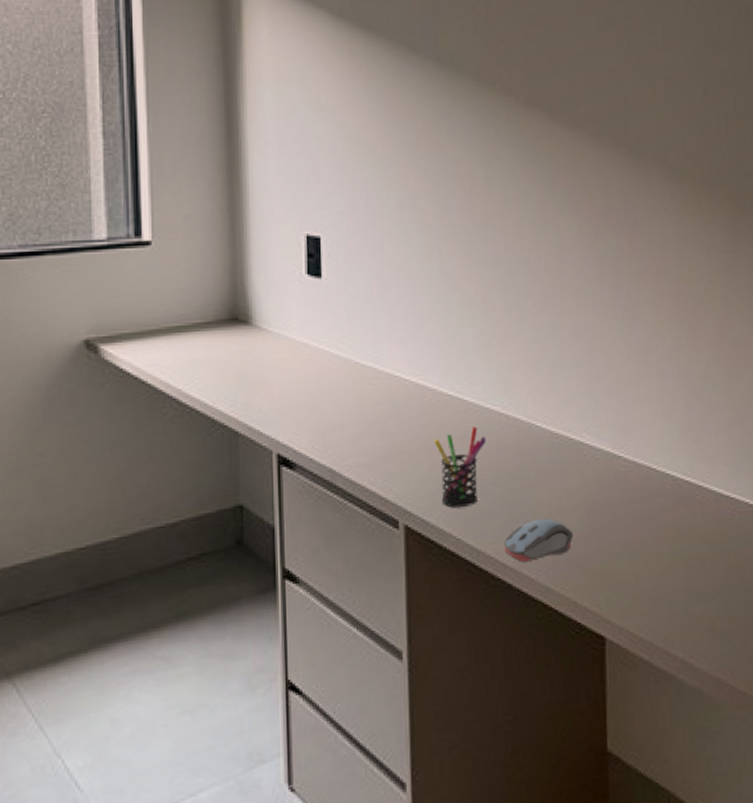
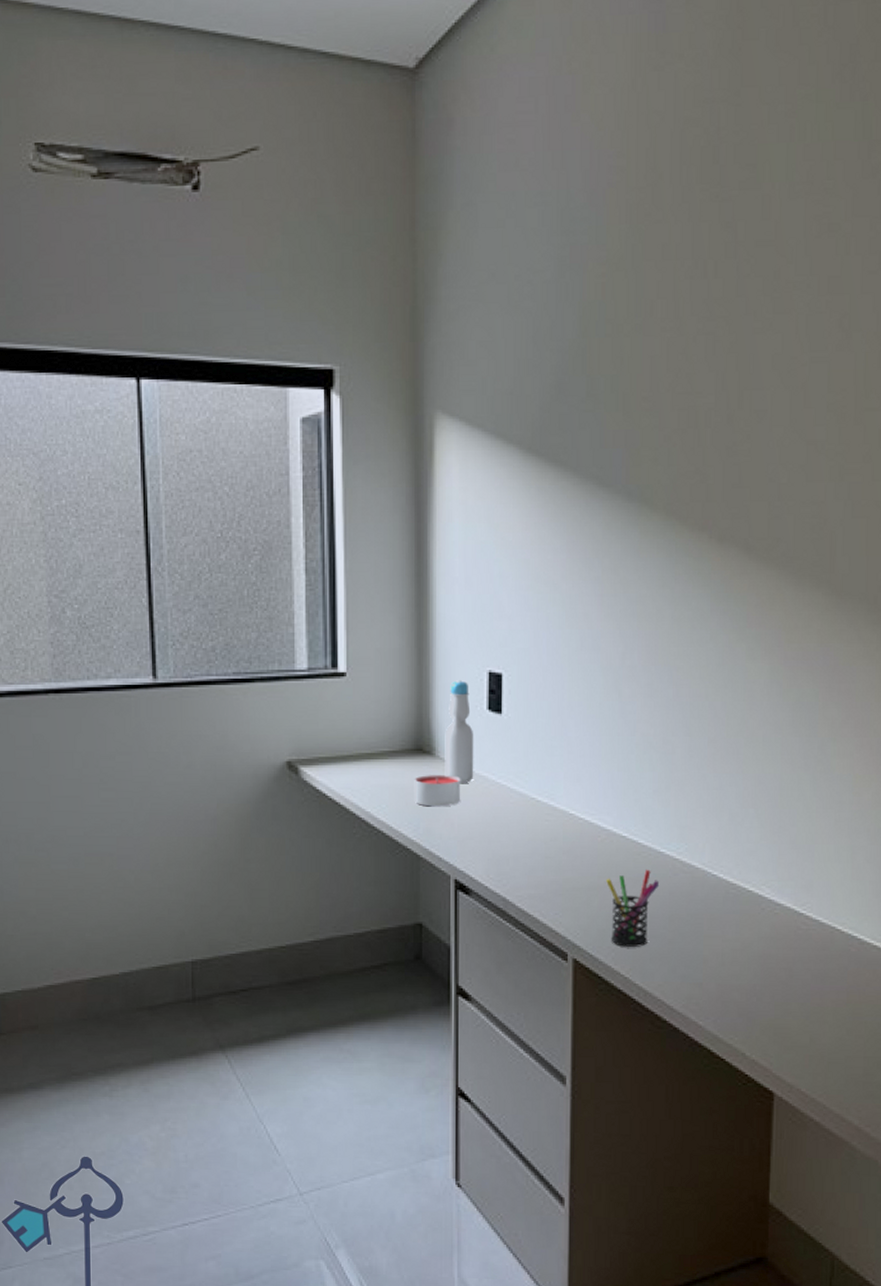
candle: none [230,344,280,379] -> present [414,775,460,807]
bottle: none [262,245,295,352] -> present [445,680,474,783]
computer mouse: present [504,518,574,562] -> none [672,967,746,1008]

